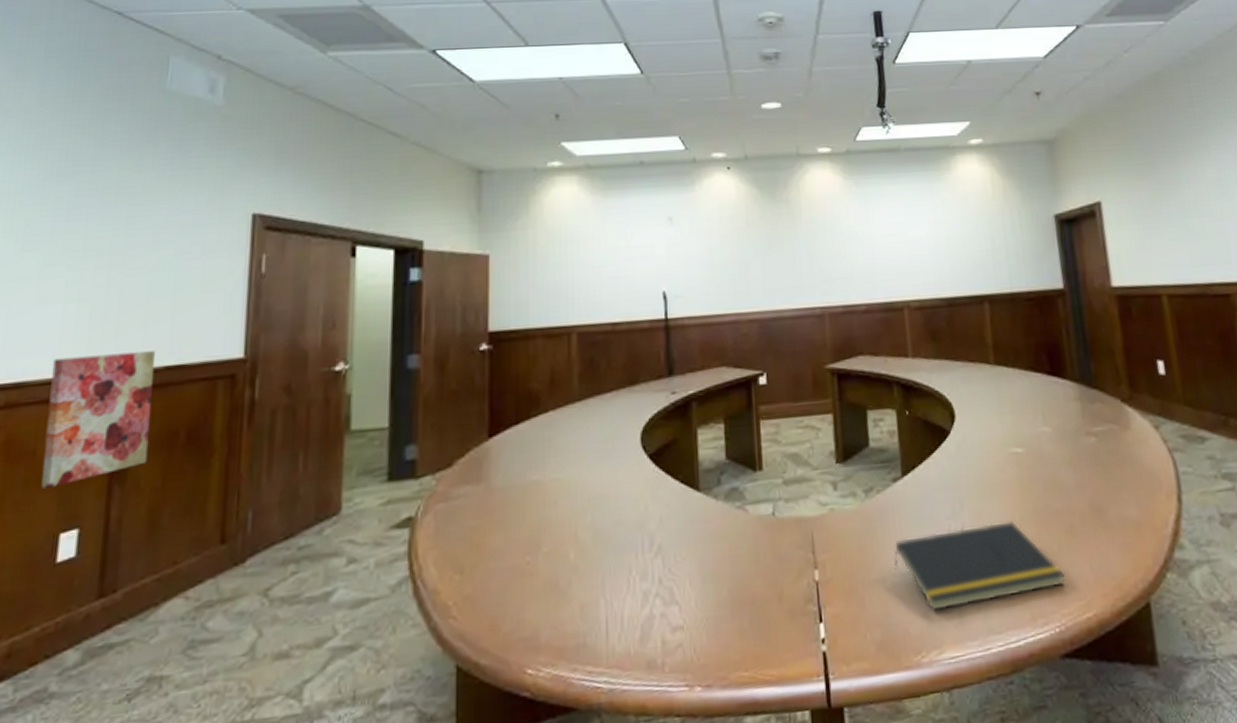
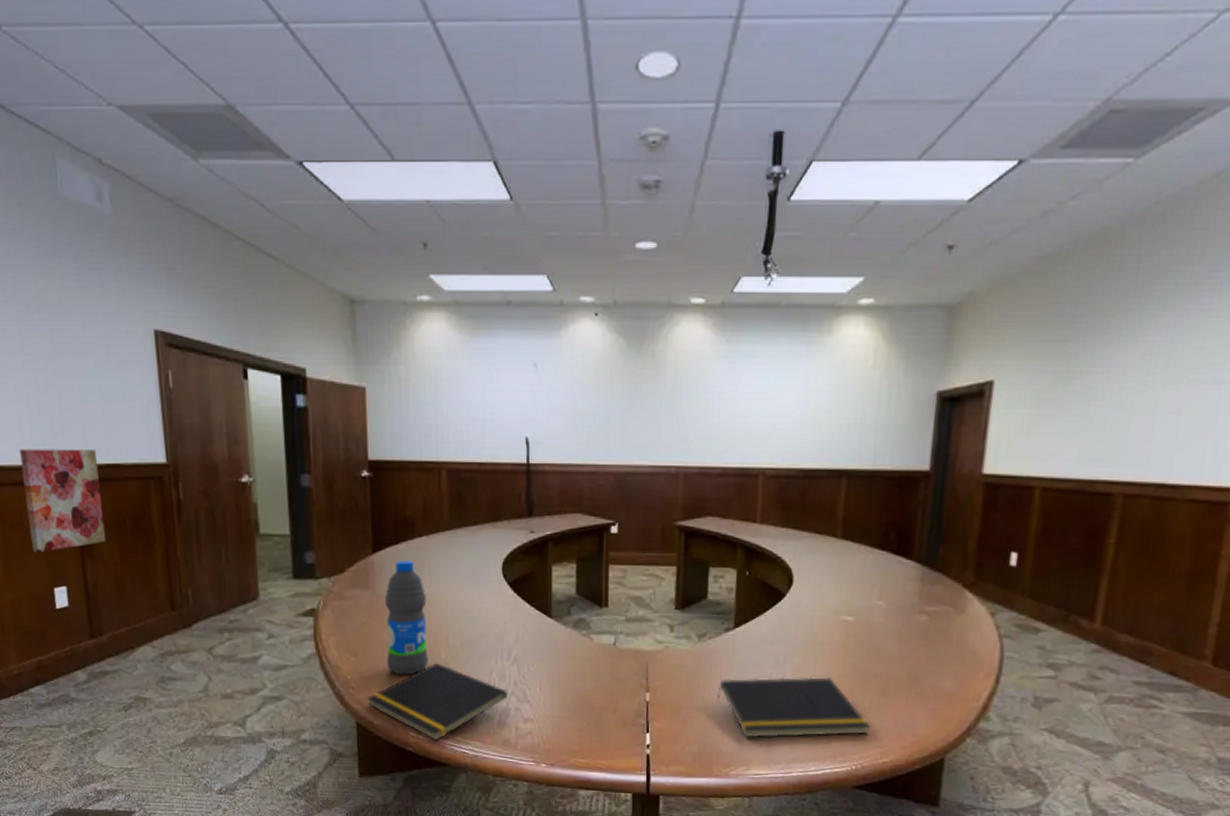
notepad: none [472,568,651,677] -> present [367,663,508,741]
water bottle: none [500,442,553,591] -> present [385,560,428,675]

